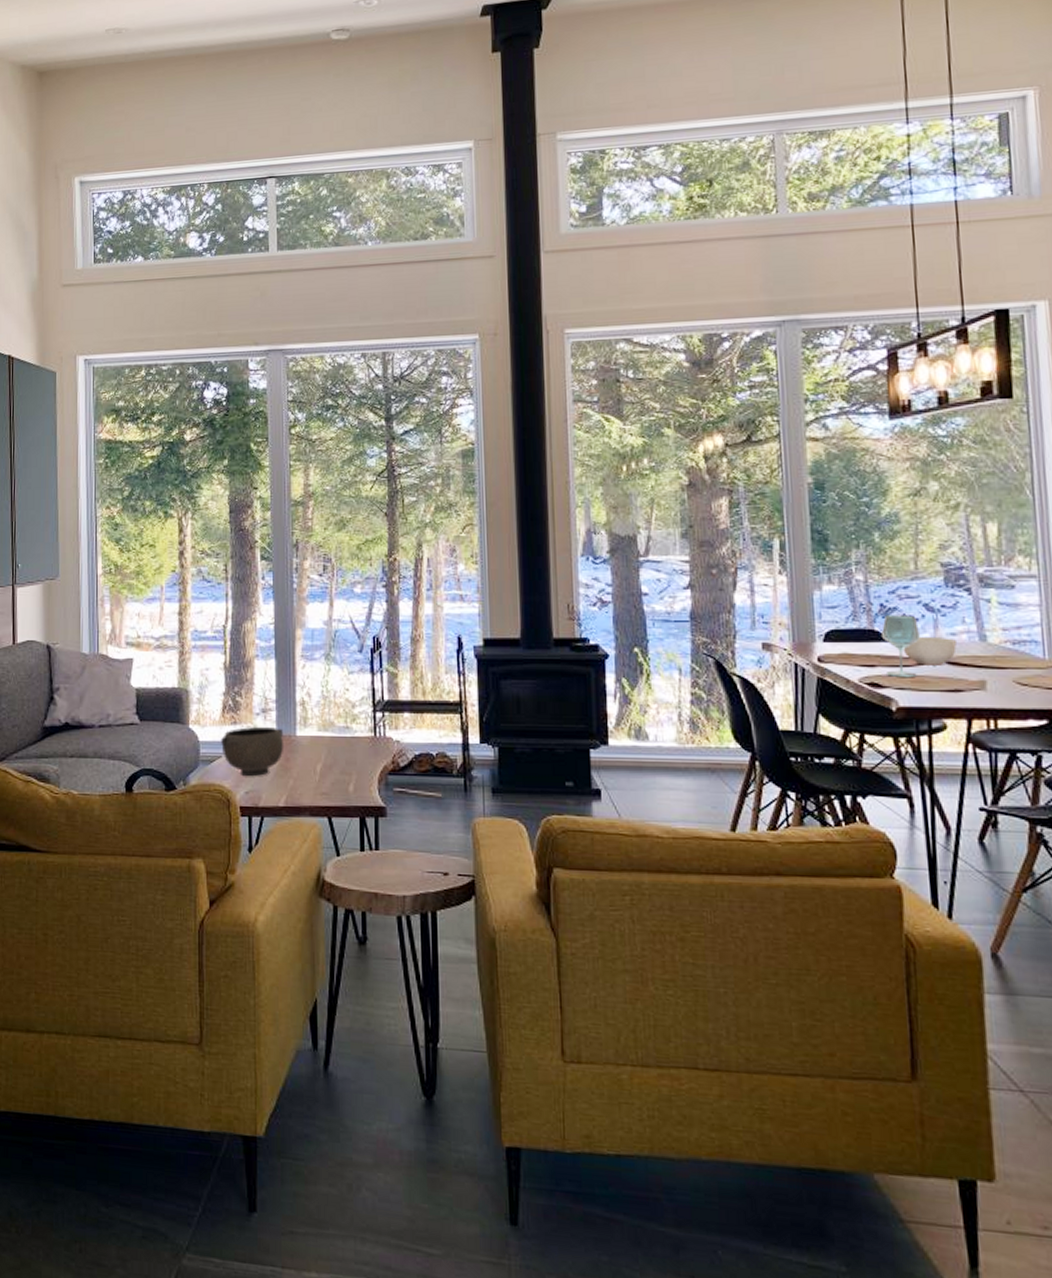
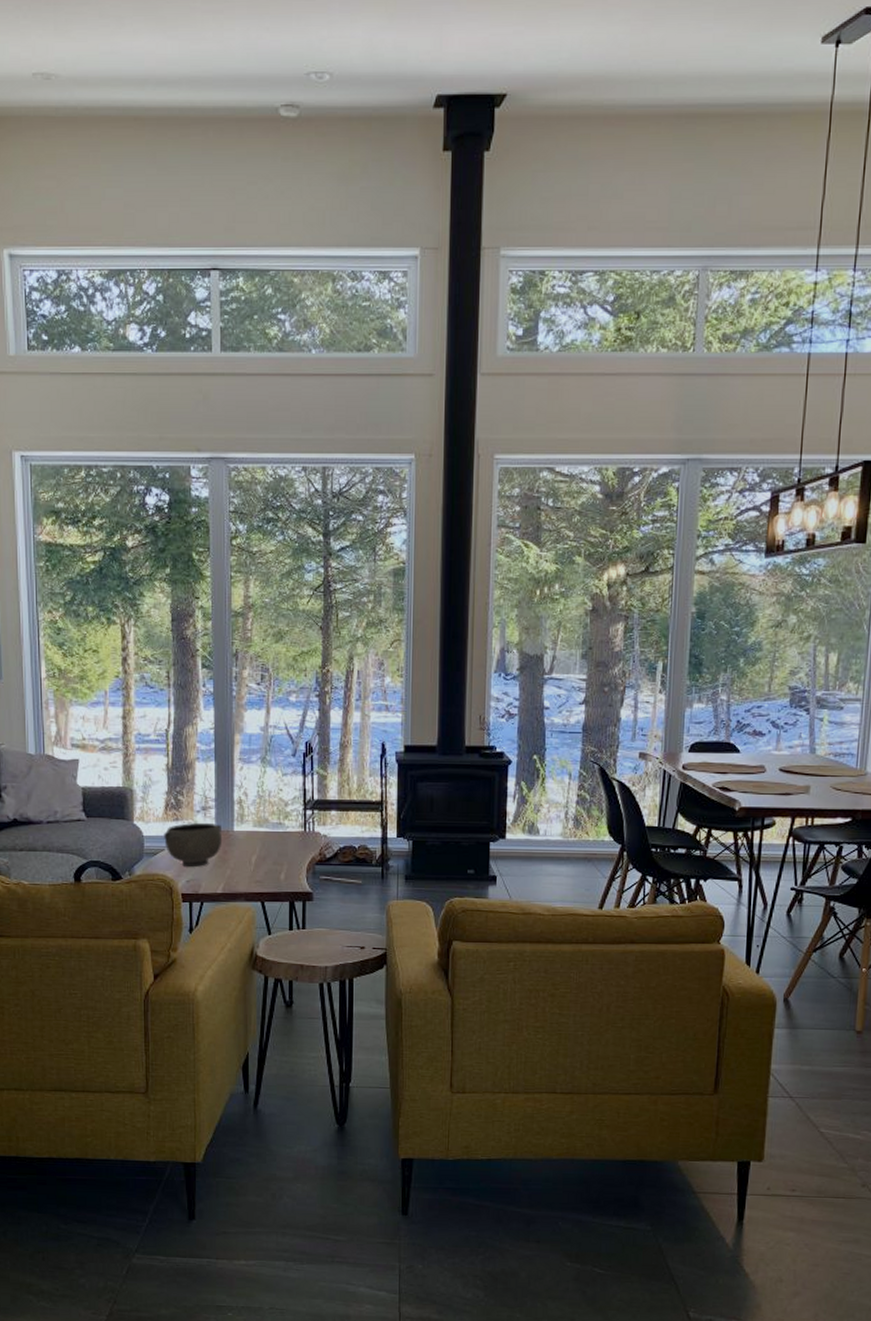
wine glass: present [882,615,920,677] -> none [735,730,765,782]
bowl: present [903,636,958,665] -> none [750,748,793,773]

